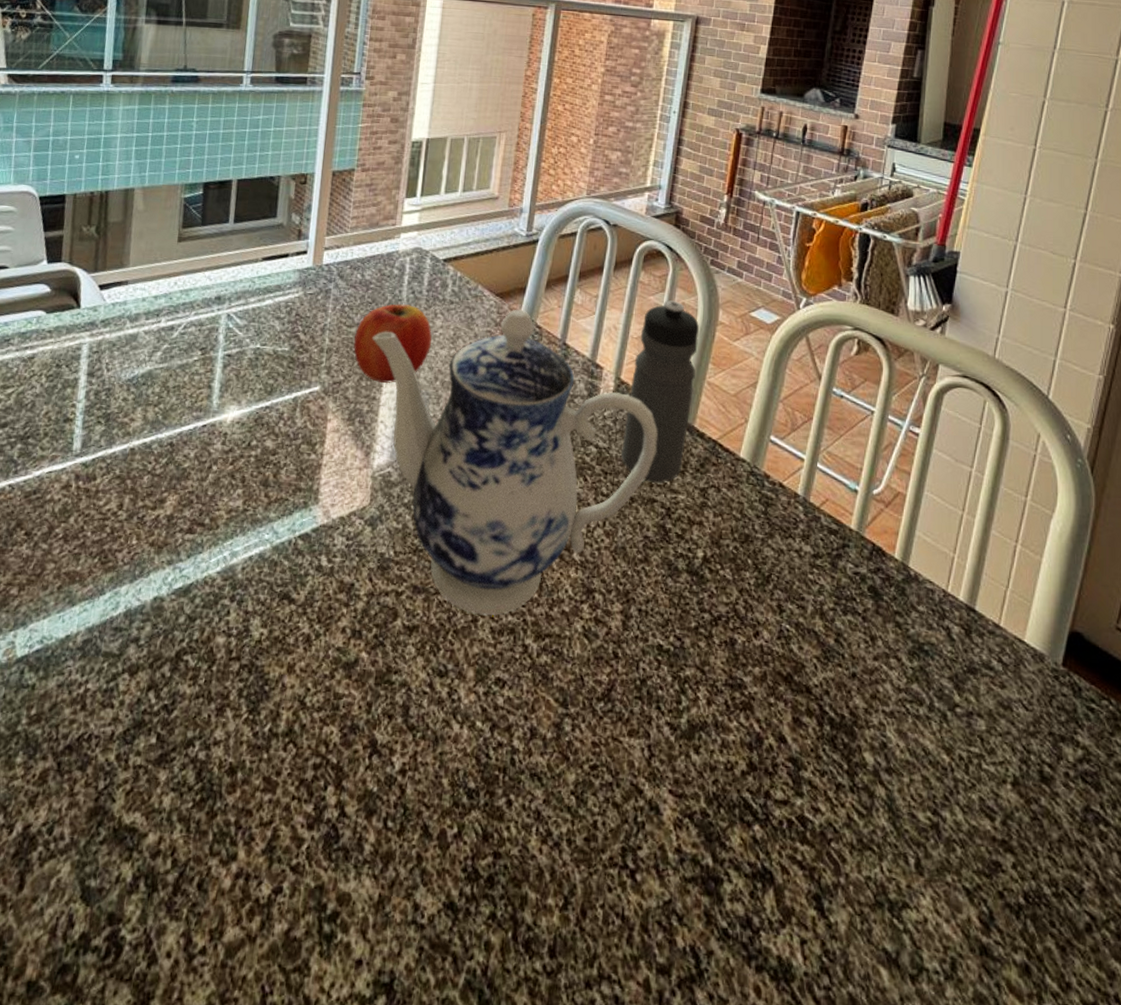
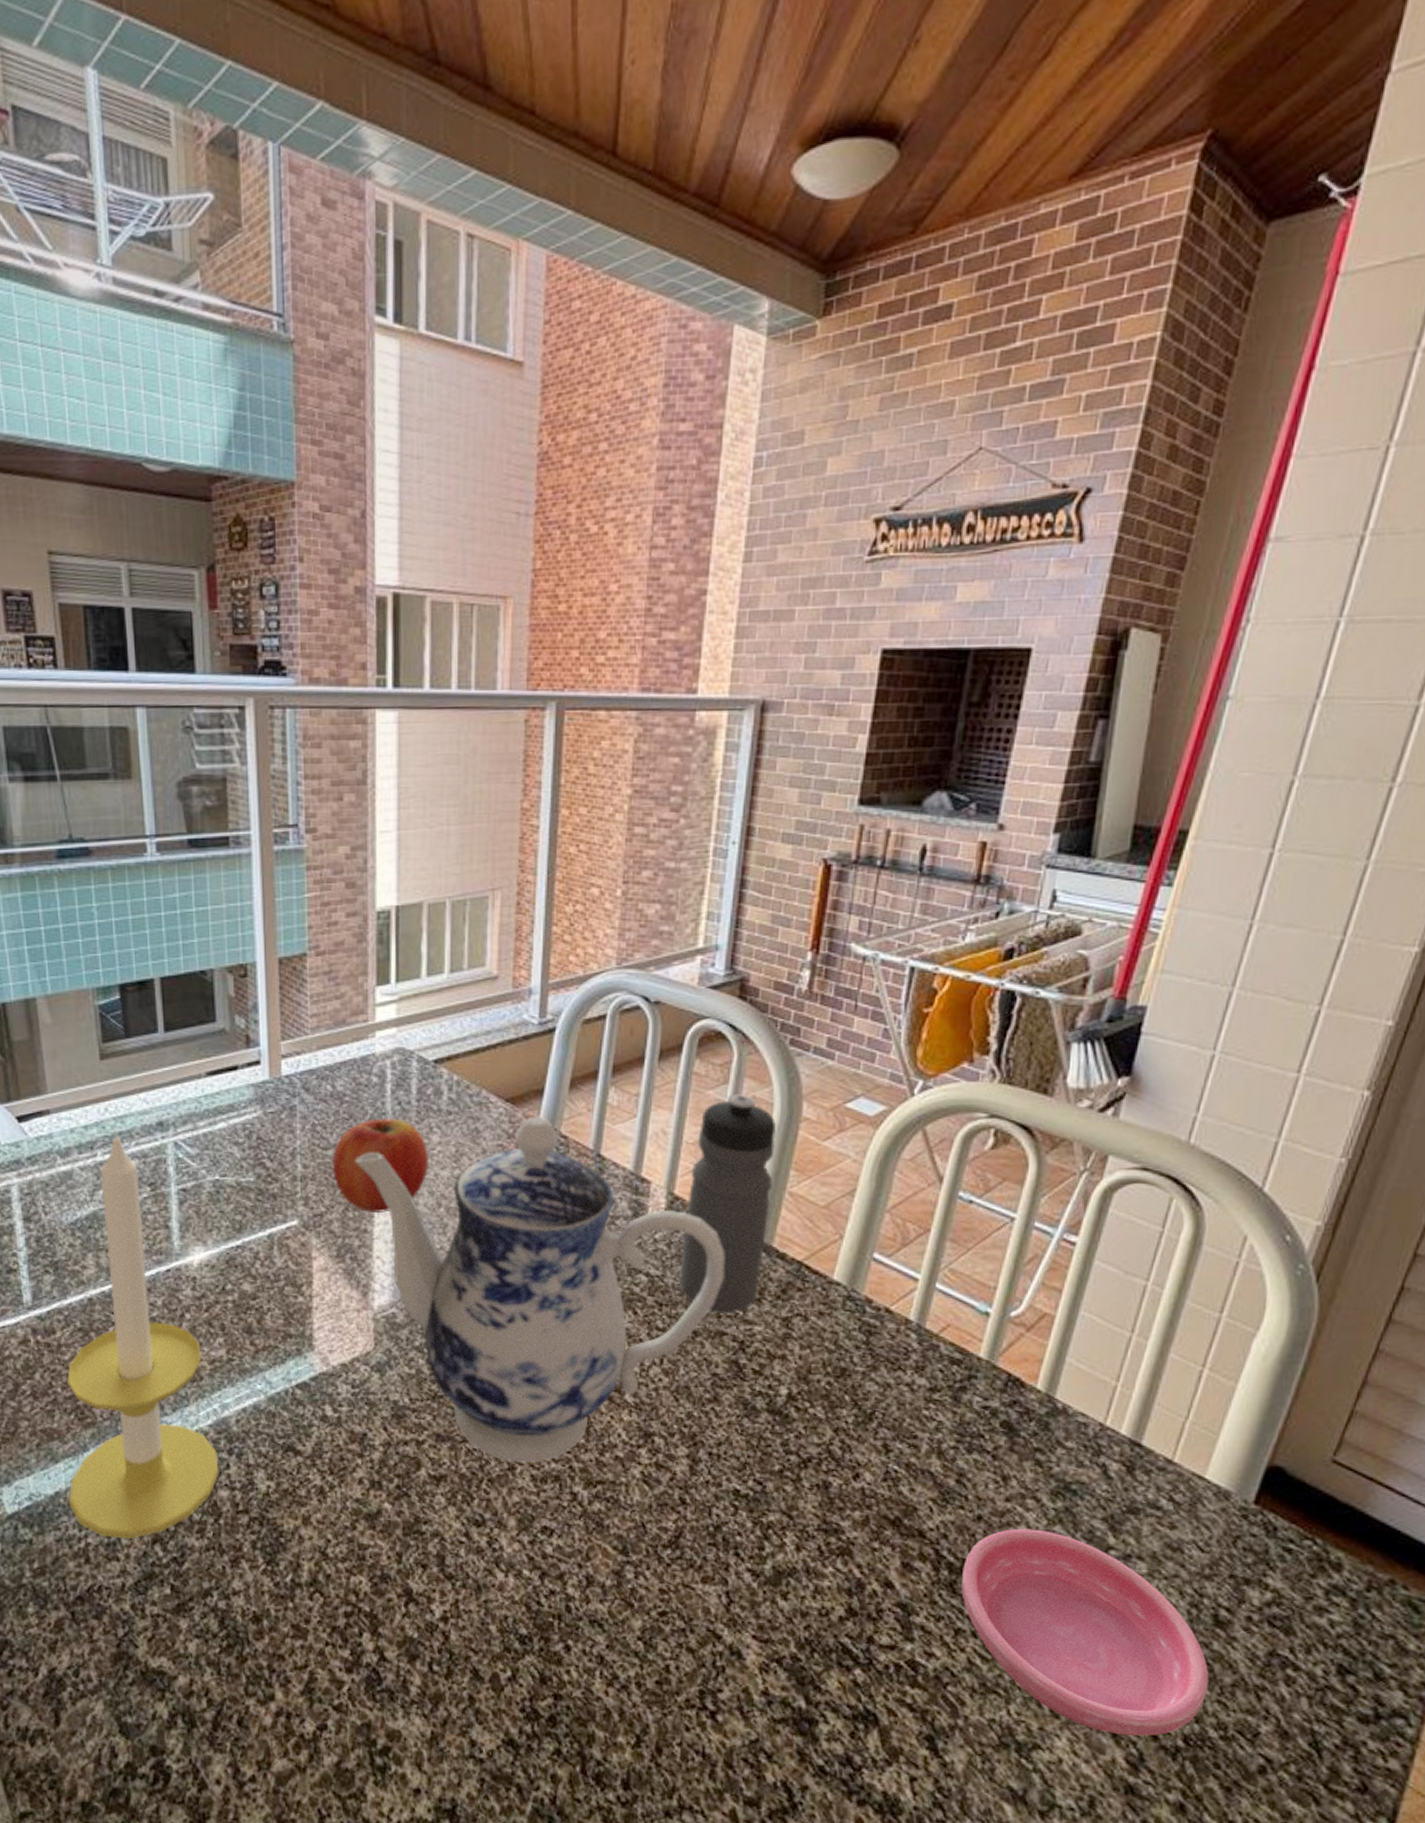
candle: none [76,301,221,685] -> present [67,1130,219,1539]
saucer: none [841,685,1040,894] -> present [961,1528,1209,1736]

